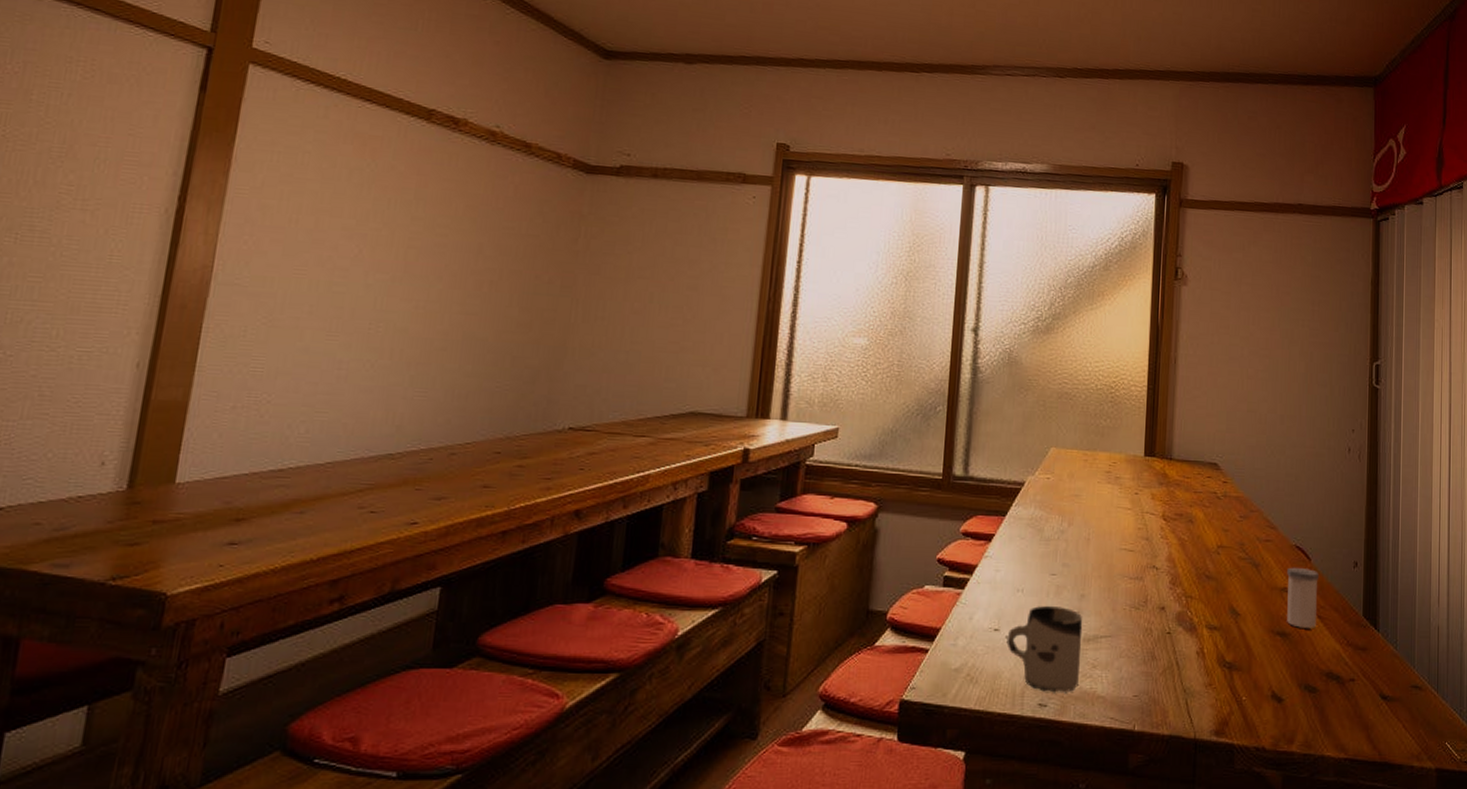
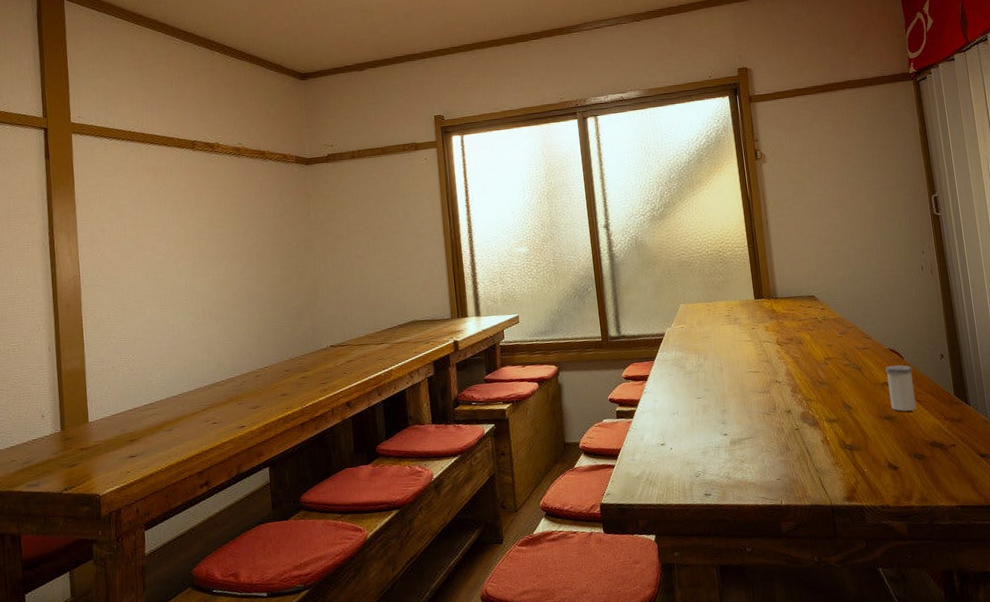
cup: present [1006,606,1083,693] -> none [671,421,733,485]

